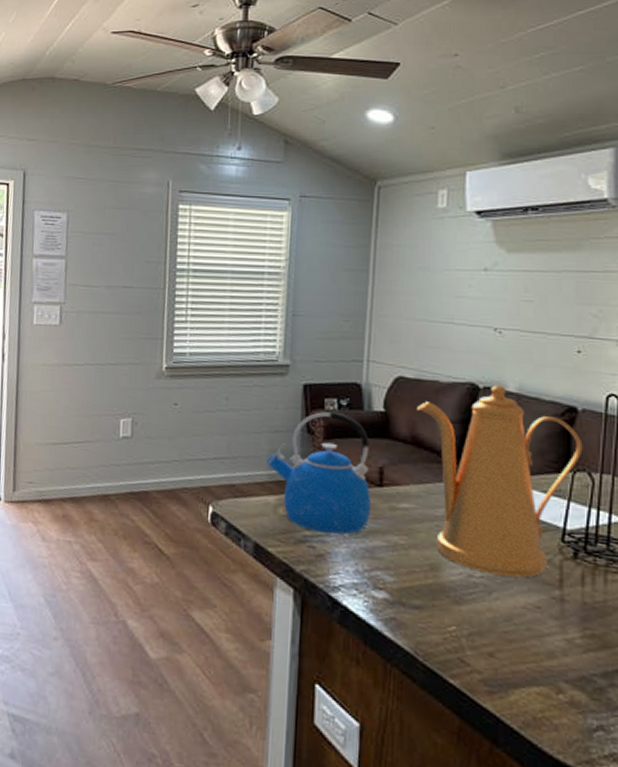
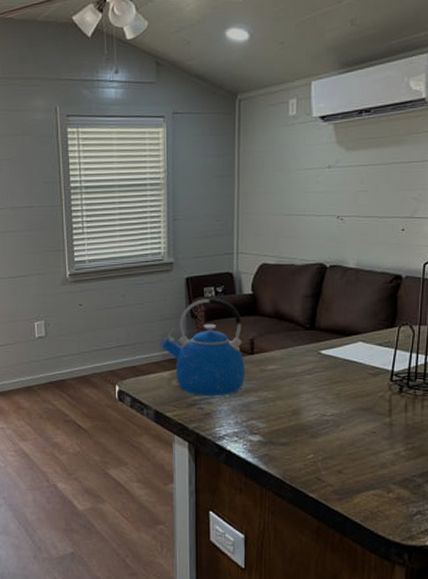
coffee pot: present [417,385,583,578] -> none [278,263,406,412]

